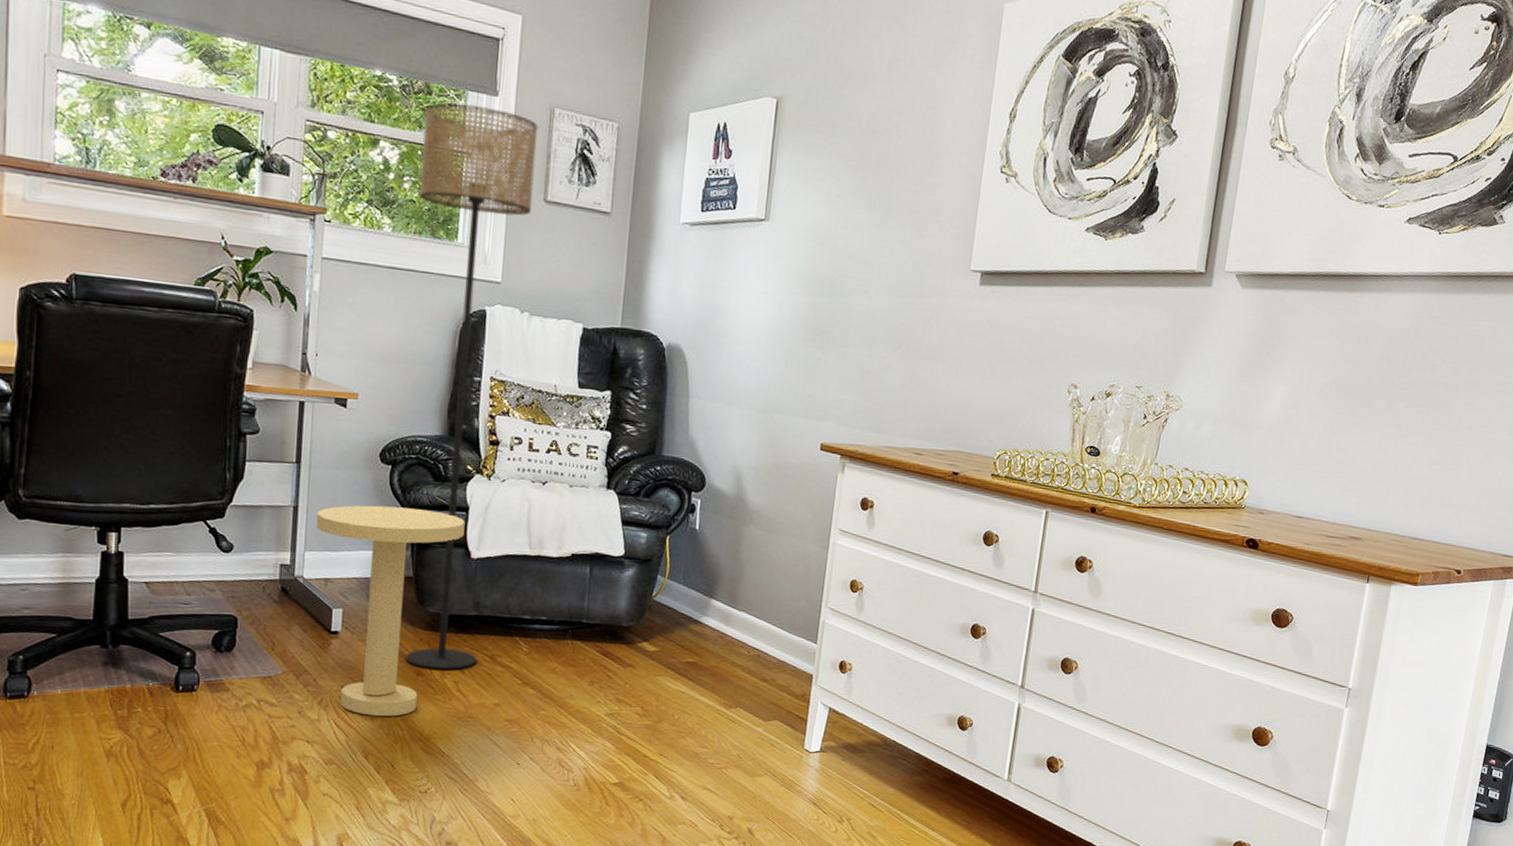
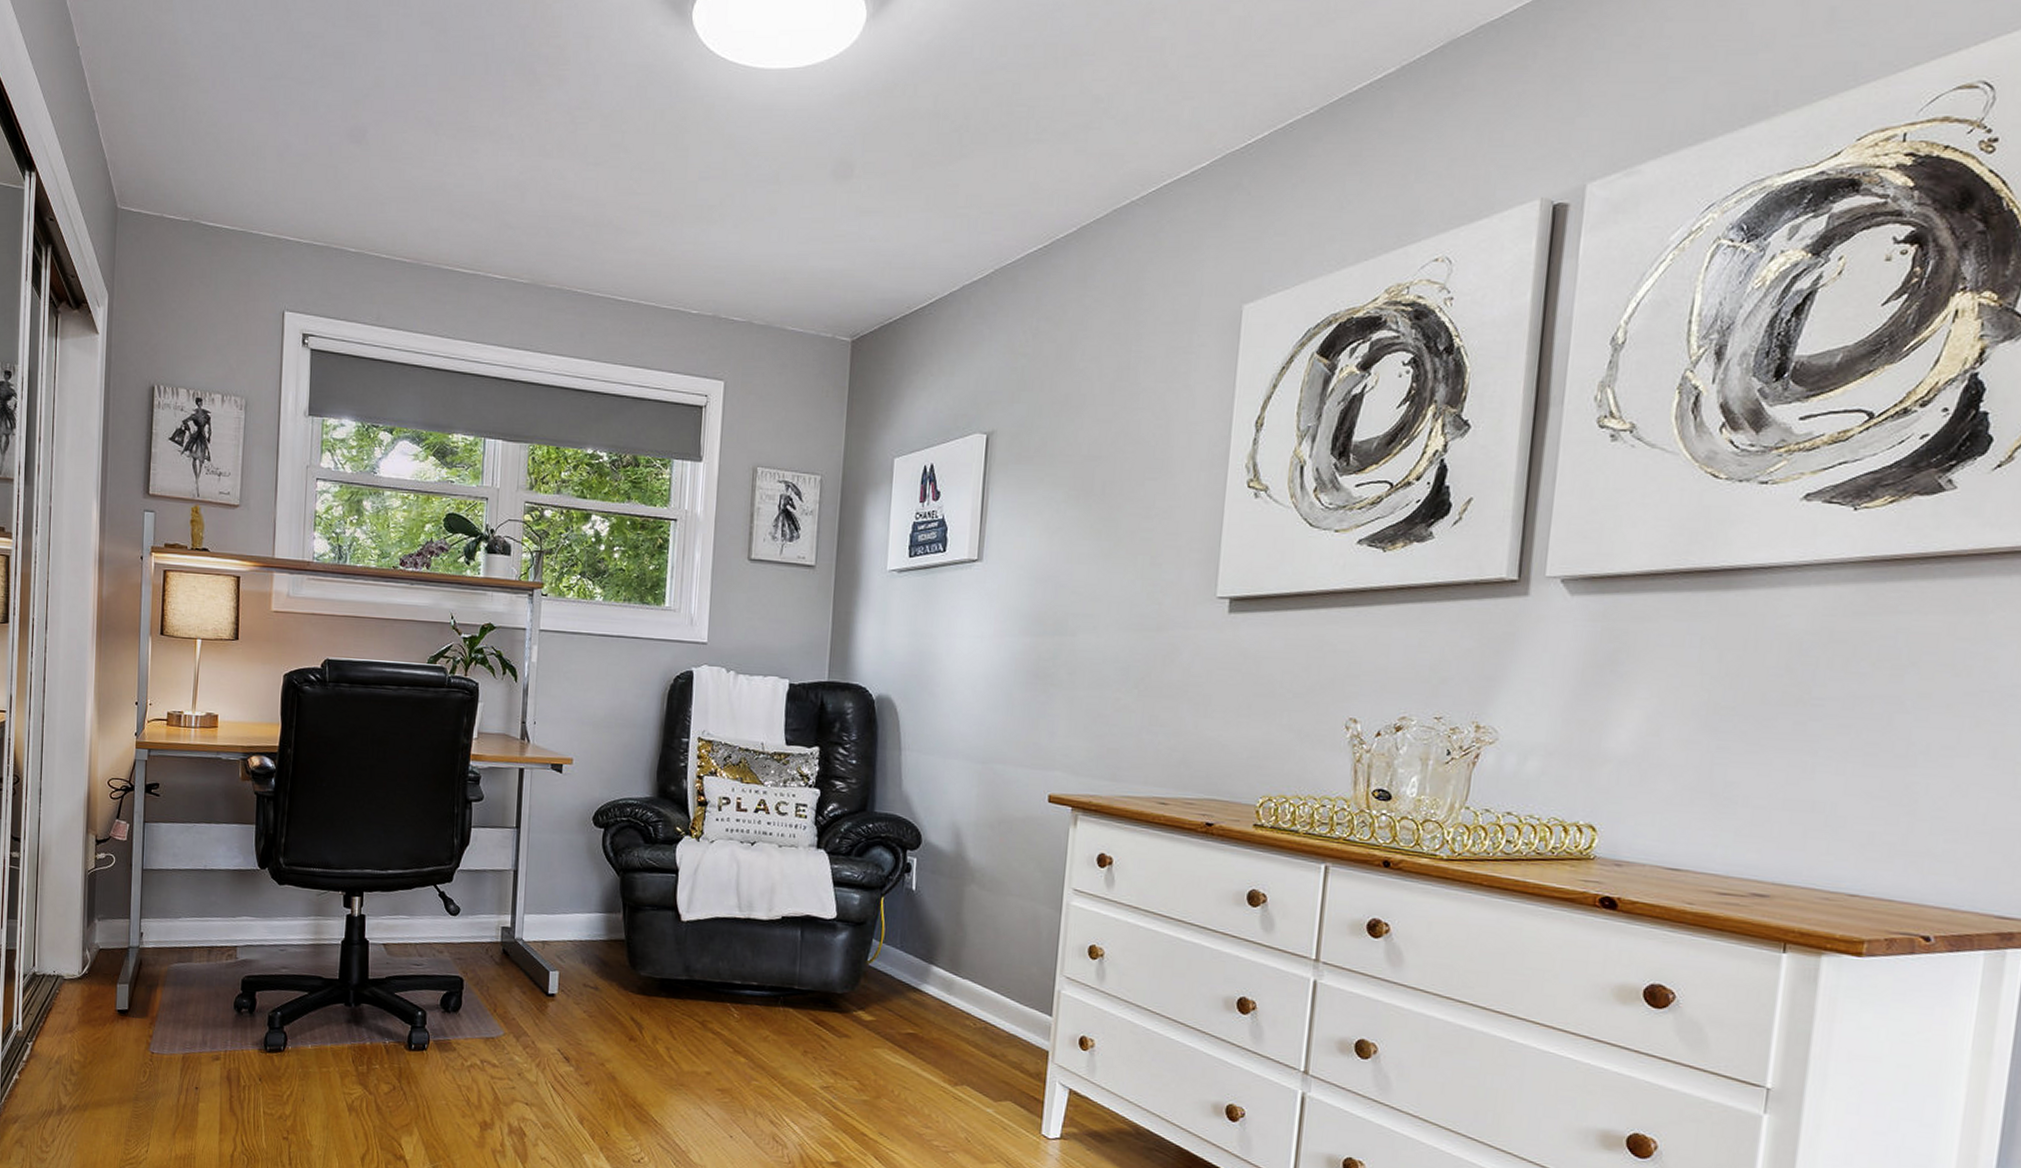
side table: present [316,505,465,717] -> none [534,868,675,1082]
floor lamp: present [405,103,539,670] -> none [618,471,742,1036]

